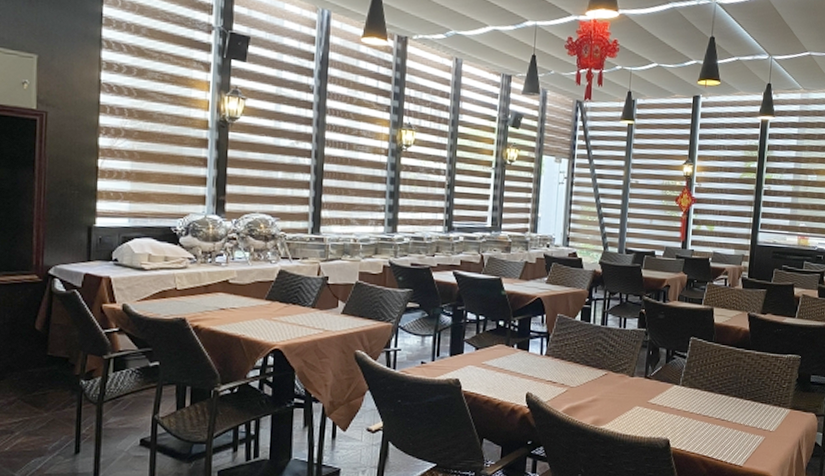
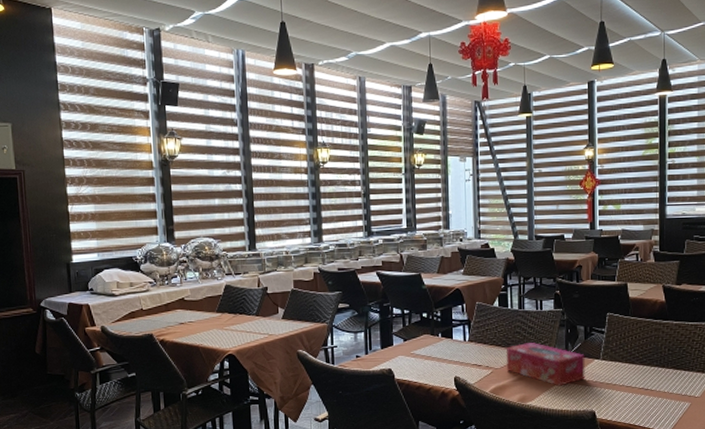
tissue box: none [582,361,665,411] -> present [506,341,585,386]

